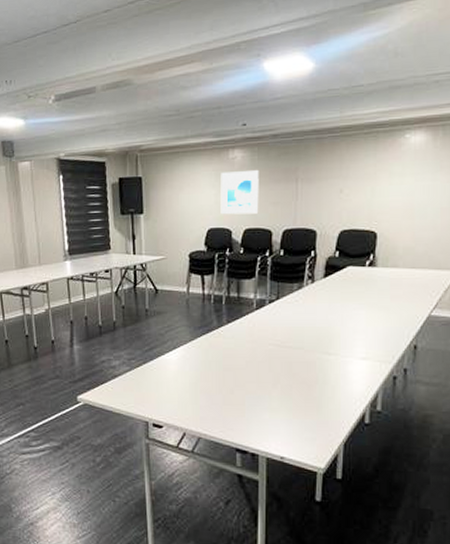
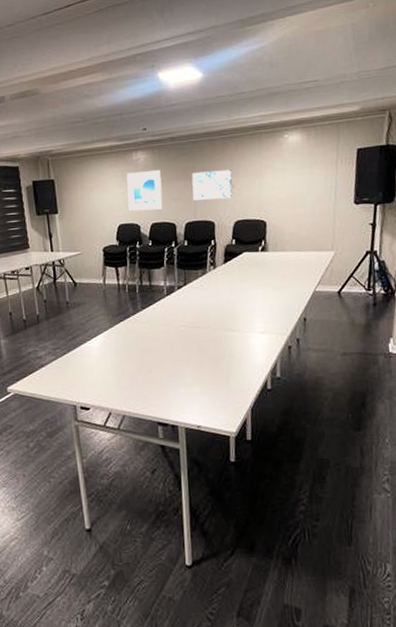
wall art: none [294,172,340,206] -> present [191,169,232,200]

